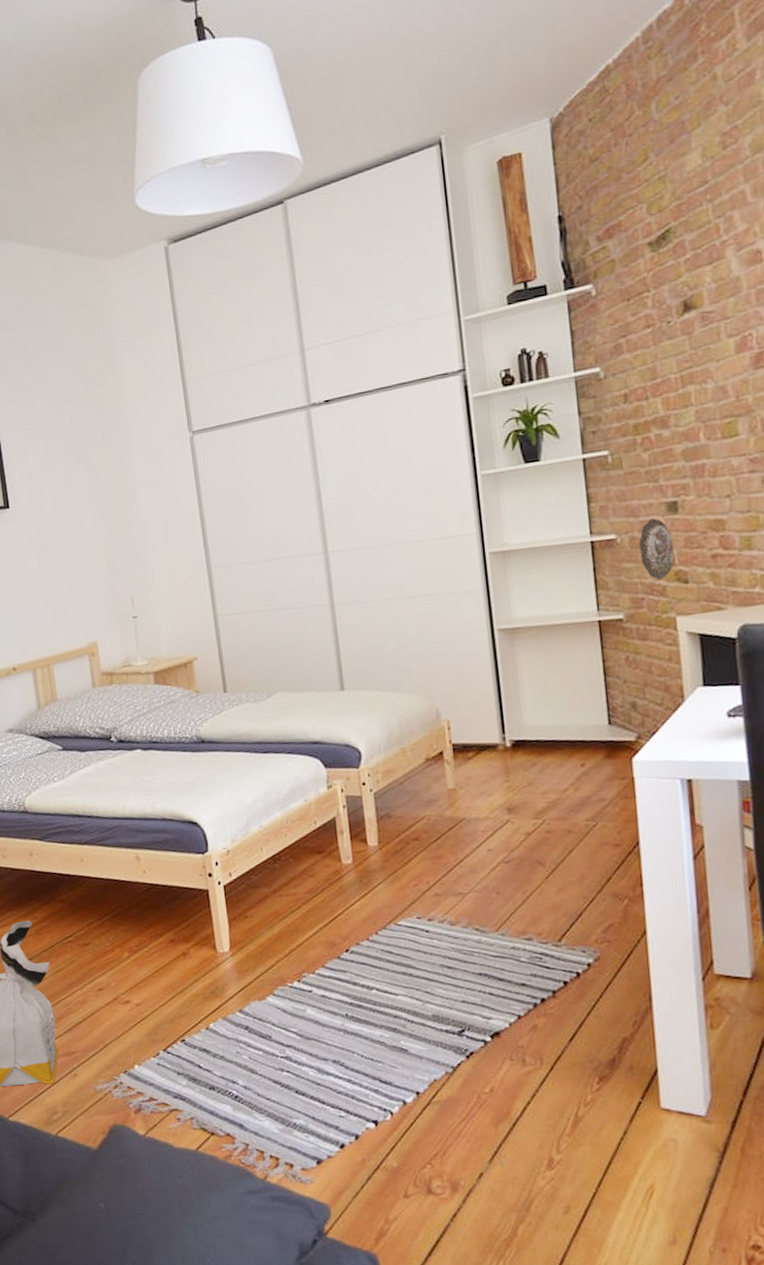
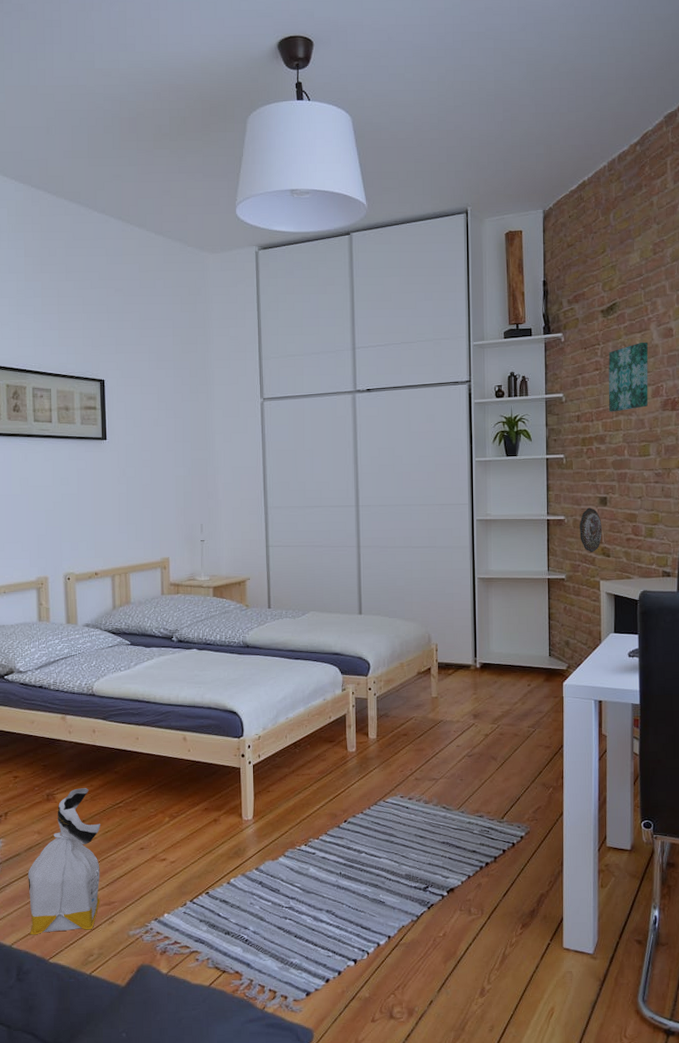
wall art: none [664,275,730,383] -> present [608,342,648,412]

